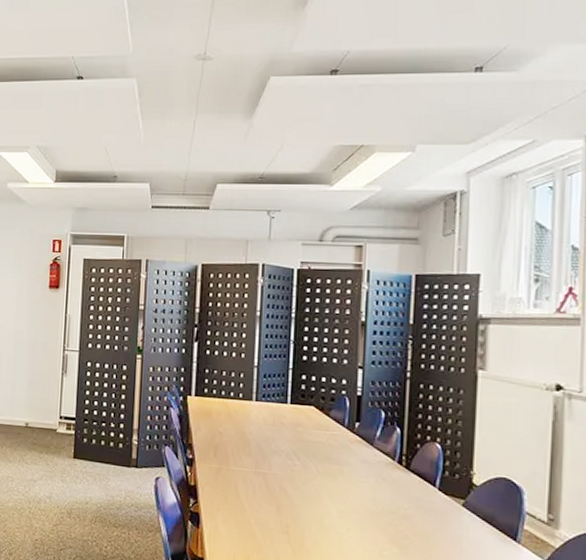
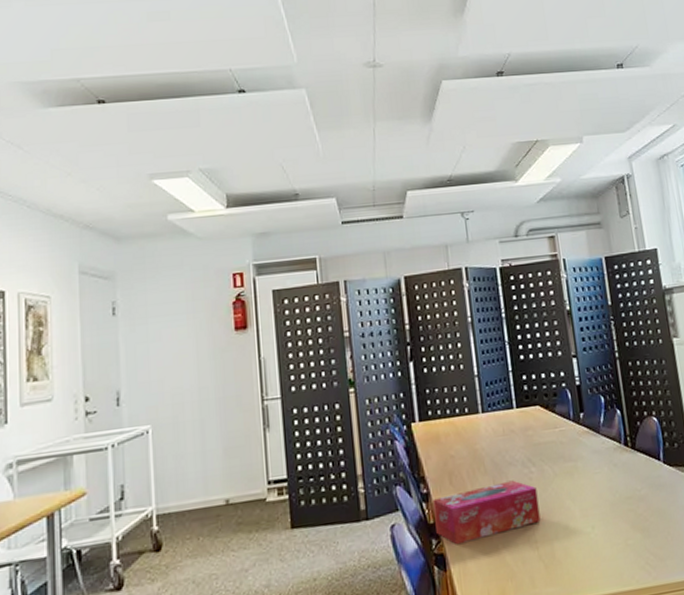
tissue box: none [195,465,297,511] -> present [433,480,541,545]

